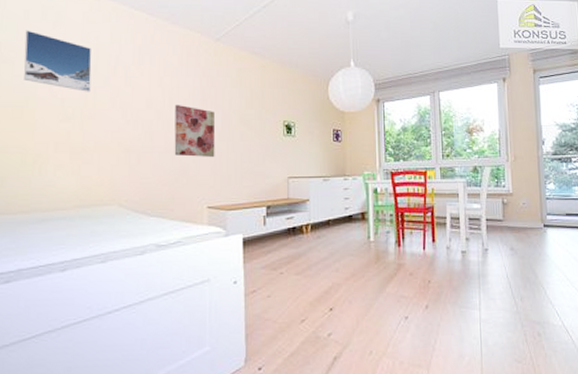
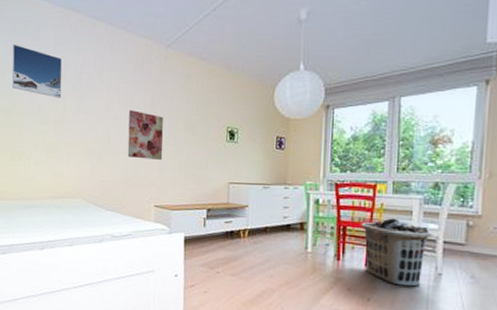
clothes hamper: none [416,202,477,265] -> present [360,218,433,287]

